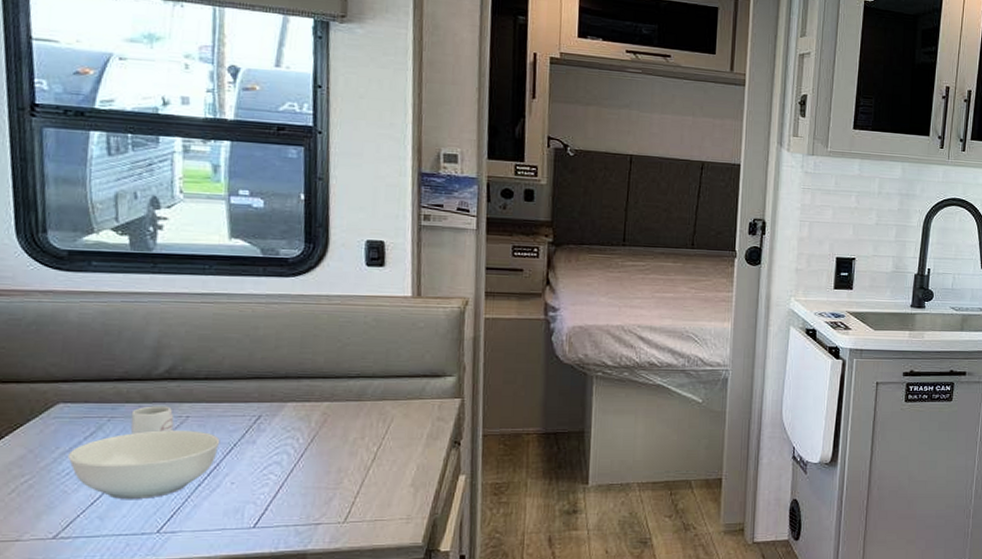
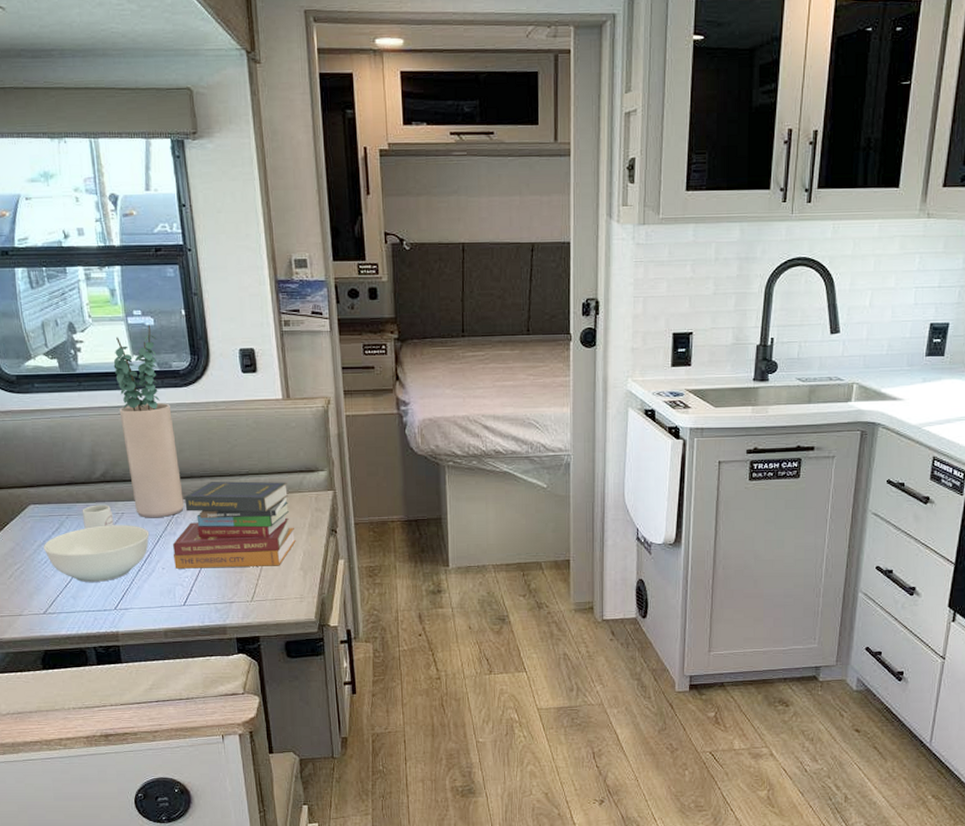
vase: none [202,206,273,424] -> present [113,325,184,518]
books: none [248,384,409,484] -> present [173,481,296,569]

